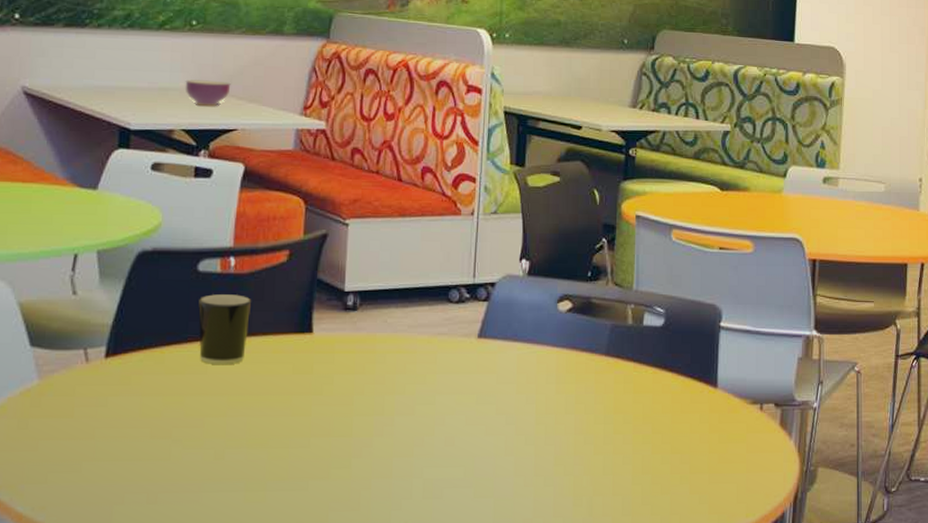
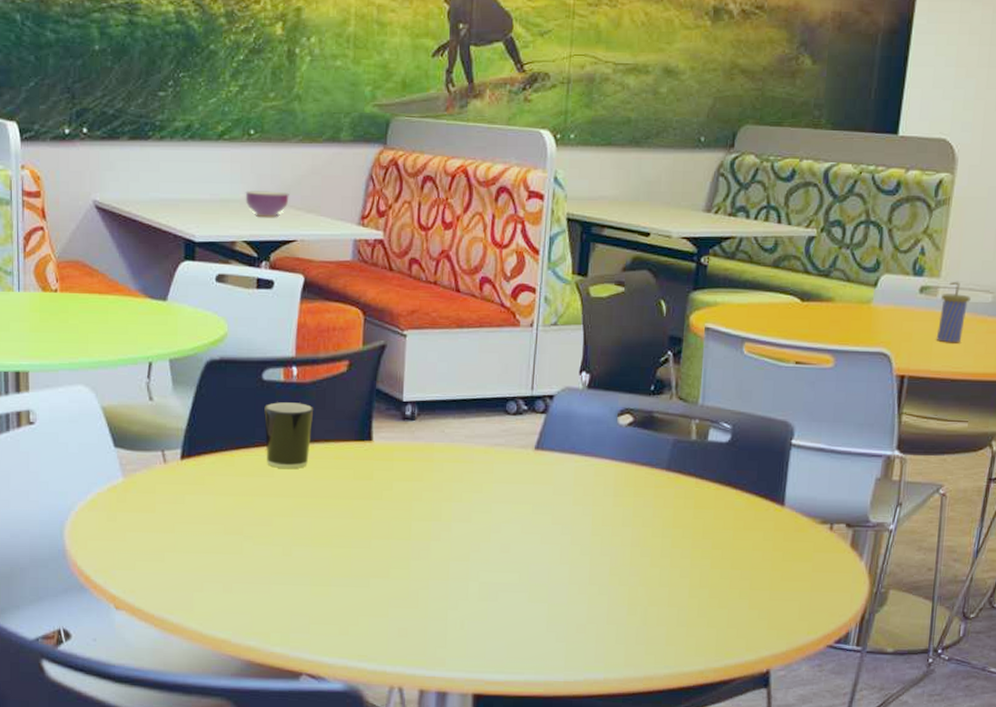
beverage cup: none [840,172,867,229] -> present [936,281,971,343]

